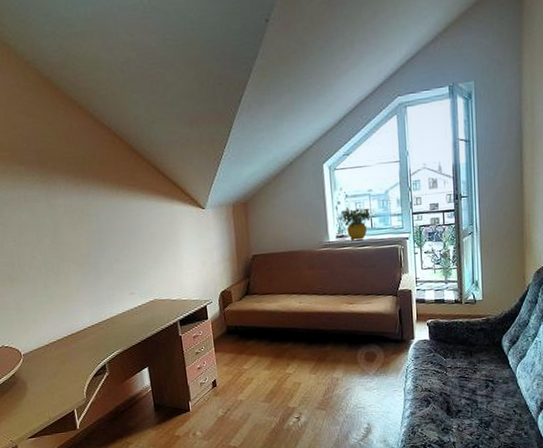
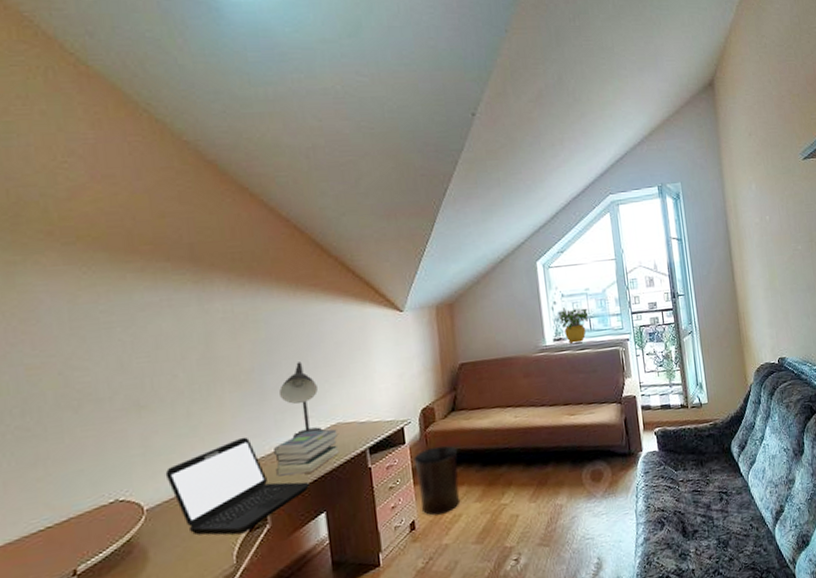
laptop: none [33,306,135,378] -> present [165,437,309,535]
books: none [108,304,157,338] -> present [274,429,340,477]
desk lamp: none [110,249,144,310] -> present [279,362,324,439]
waste bin: none [214,323,252,377] -> present [413,446,460,515]

